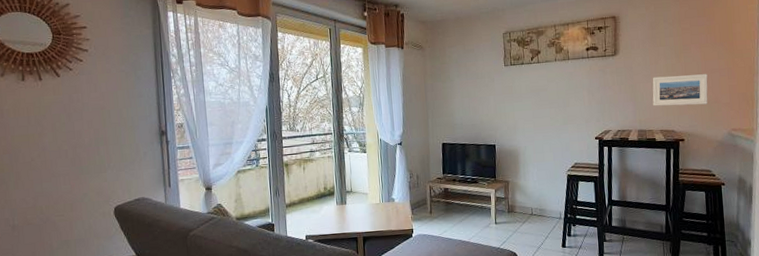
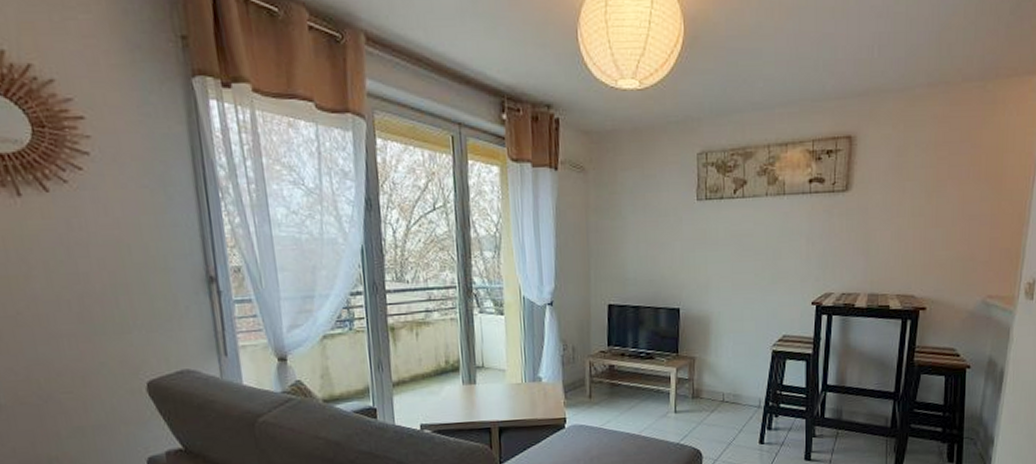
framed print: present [652,74,708,106] -> none [890,221,964,263]

